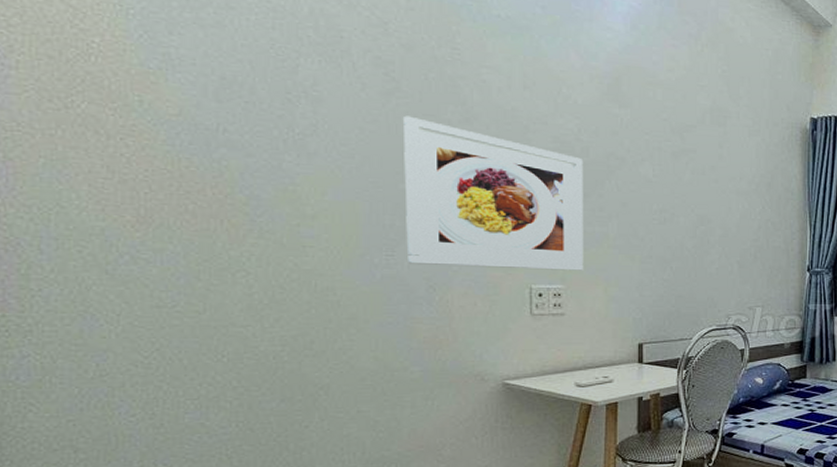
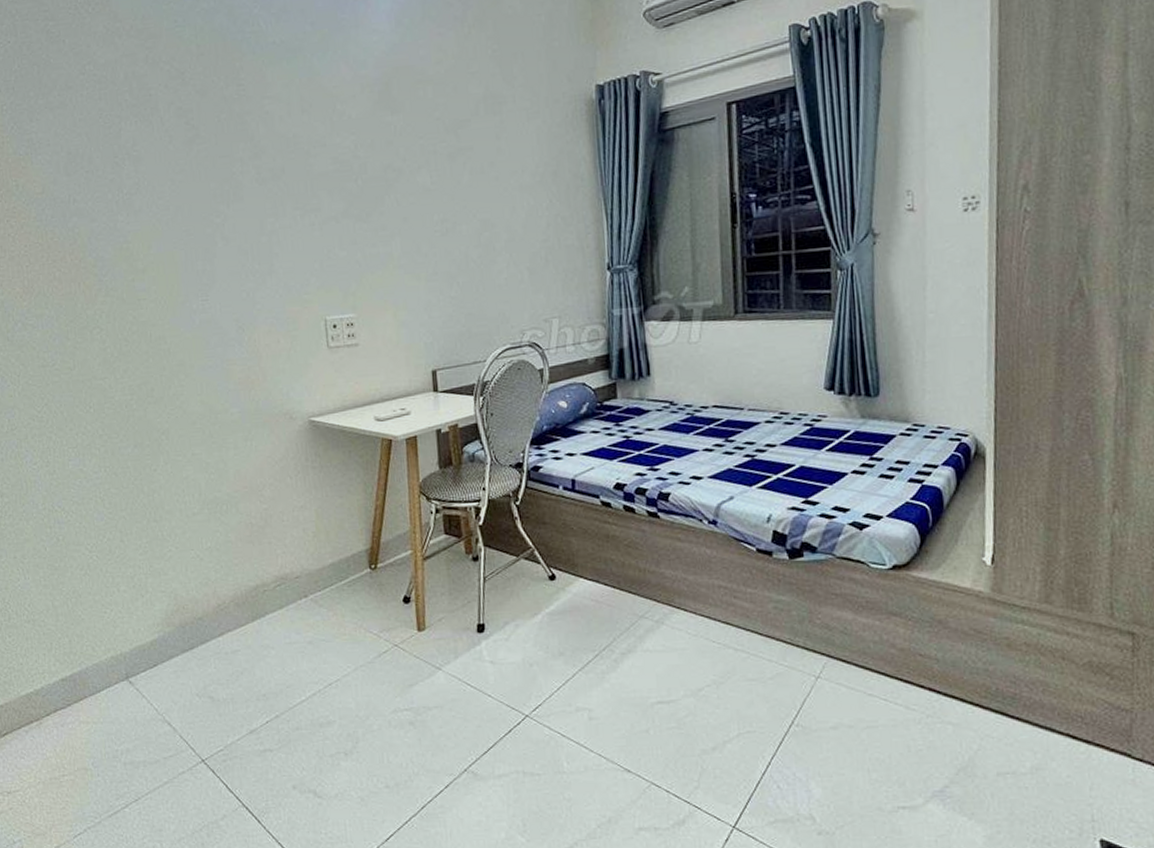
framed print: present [402,115,584,271] -> none [203,160,373,307]

